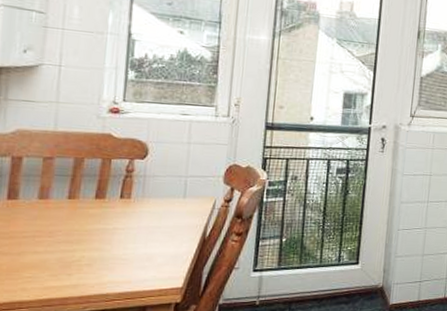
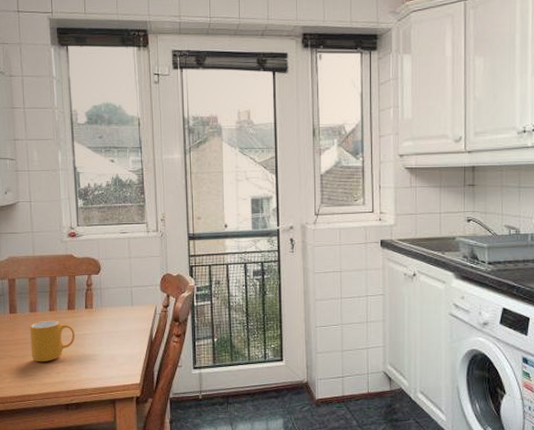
mug: none [32,210,102,261] -> present [30,320,76,362]

